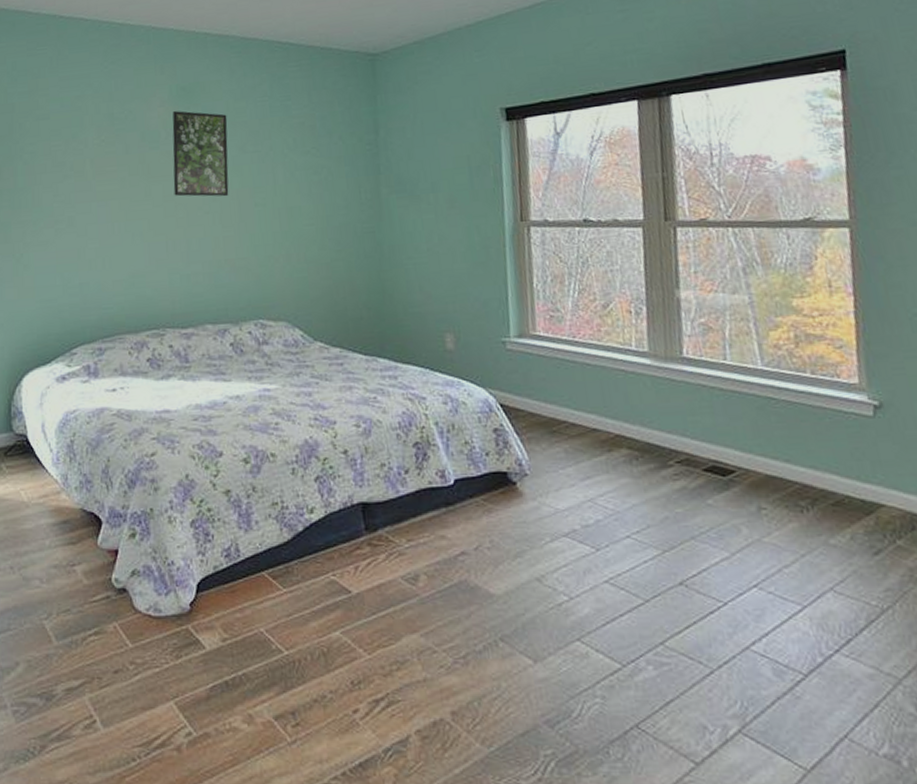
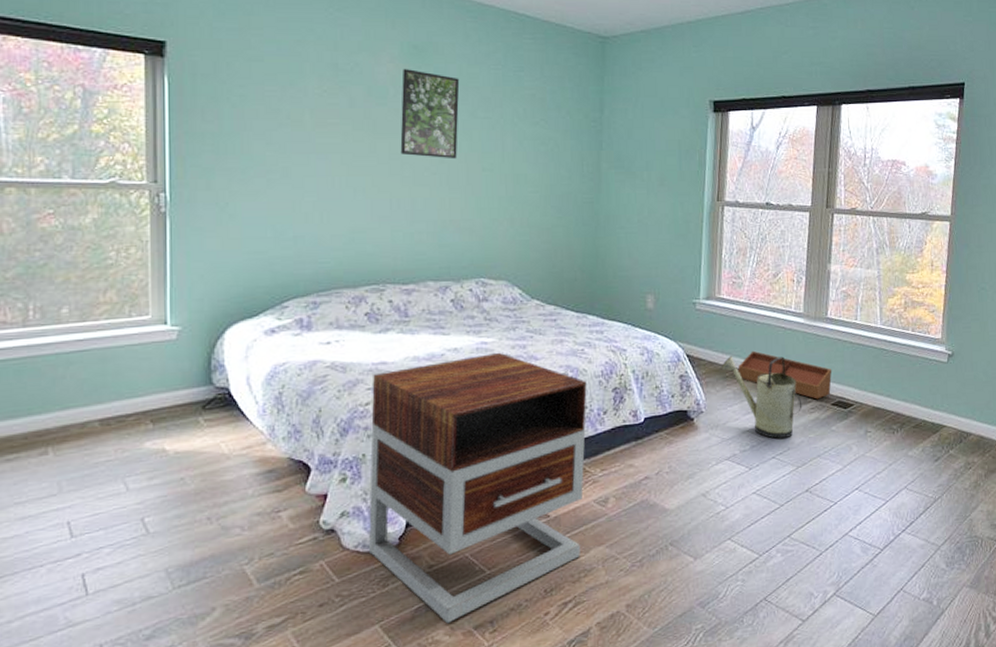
nightstand: none [157,400,391,709] -> present [368,352,587,624]
watering can: none [545,406,661,512] -> present [721,356,802,439]
storage bin: none [567,399,700,463] -> present [737,350,832,400]

